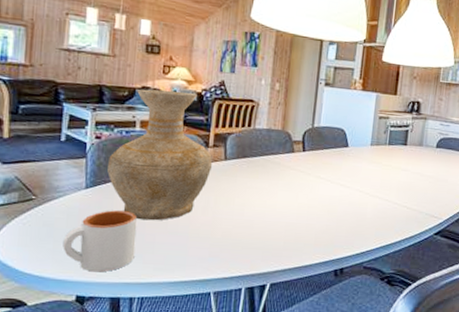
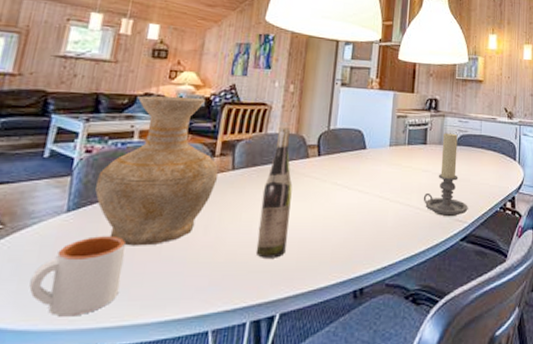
wine bottle: none [248,123,280,238] -> present [255,128,293,258]
candle holder: none [401,134,444,213] -> present [423,132,468,217]

